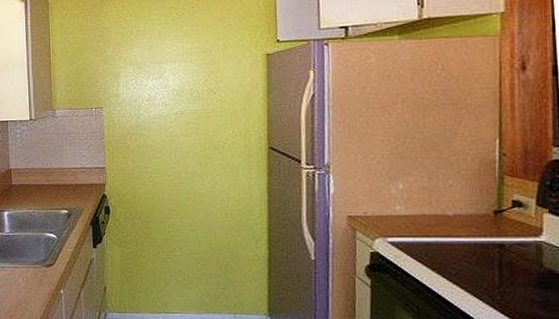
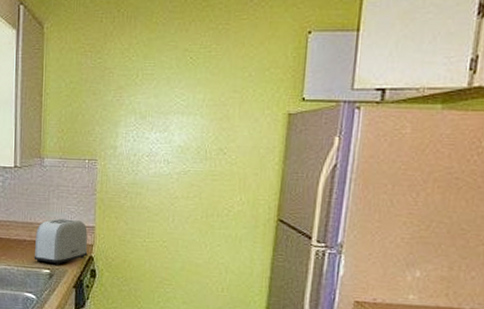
toaster: none [52,162,101,205] -> present [34,218,88,265]

